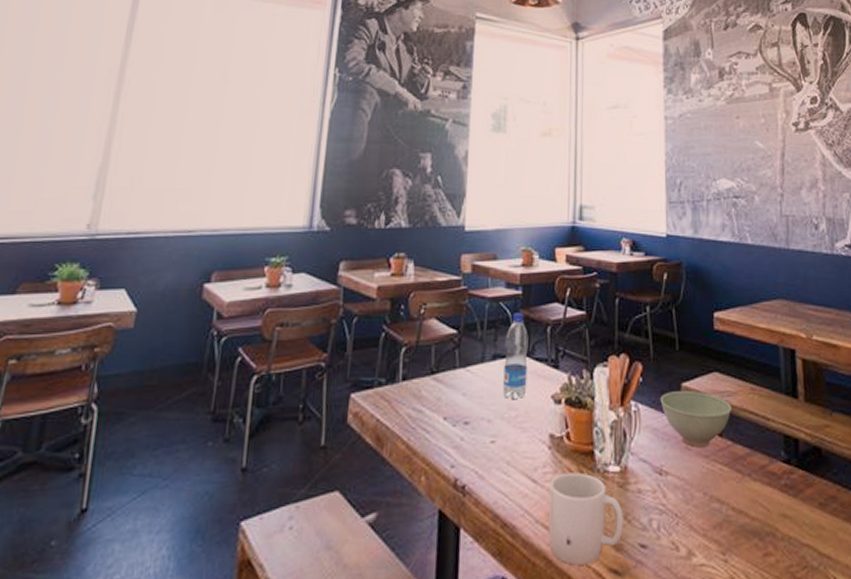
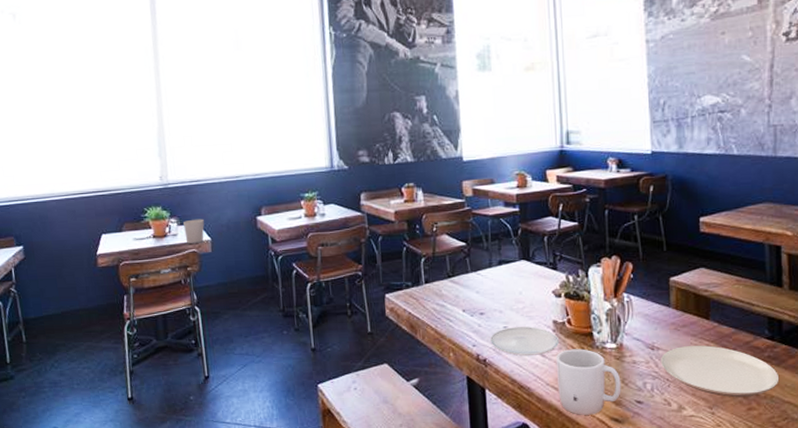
dixie cup: none [101,282,133,315] -> present [183,218,205,244]
plate: none [473,441,556,481] -> present [490,326,560,356]
bottle: present [503,313,529,400] -> none [508,226,530,296]
bowl: present [660,391,732,447] -> none [650,284,718,328]
plate: none [668,470,796,538] -> present [660,345,778,397]

